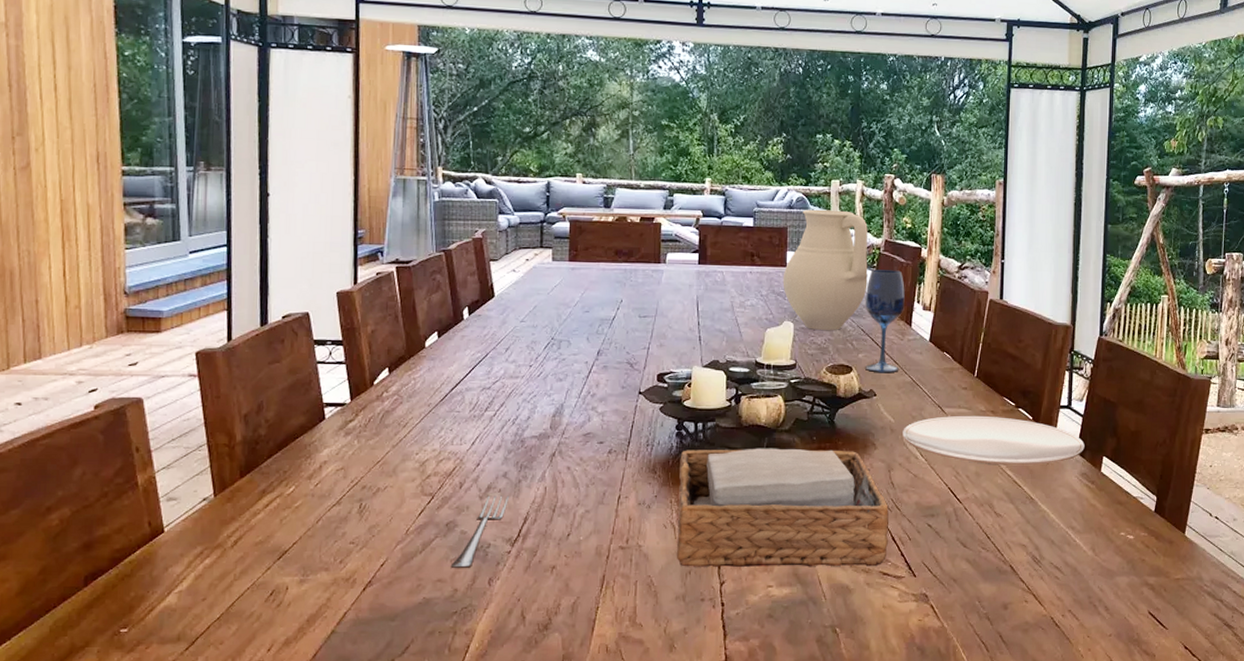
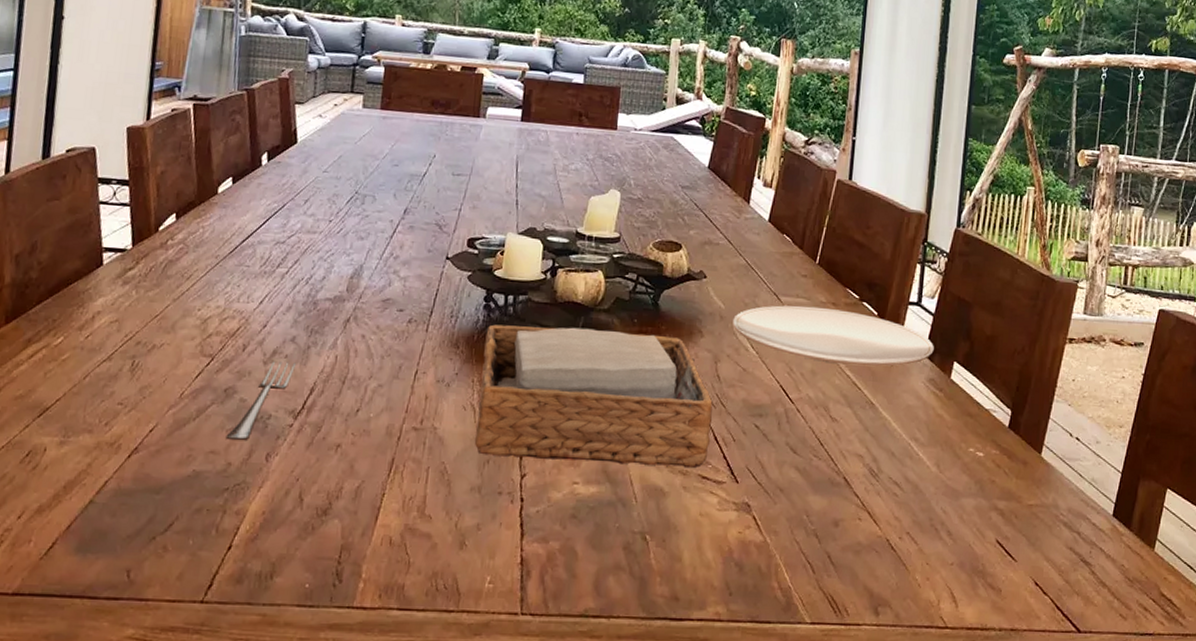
pitcher: present [782,209,868,331] -> none [611,68,708,204]
wineglass: present [865,269,905,373] -> none [696,139,745,254]

